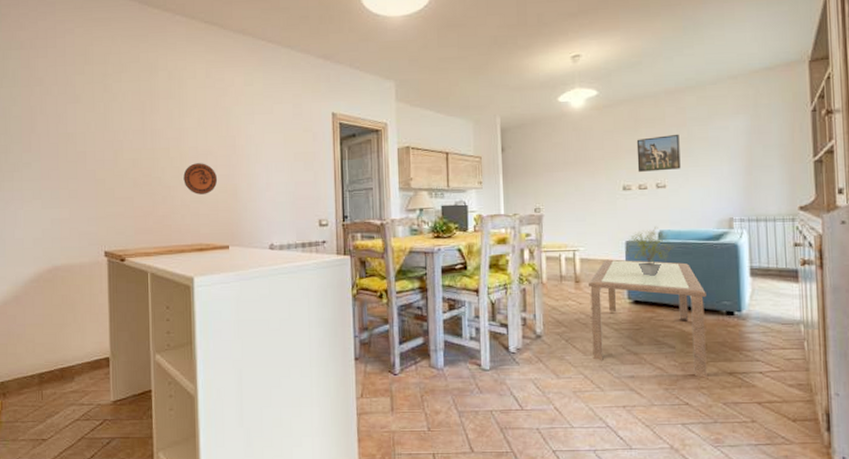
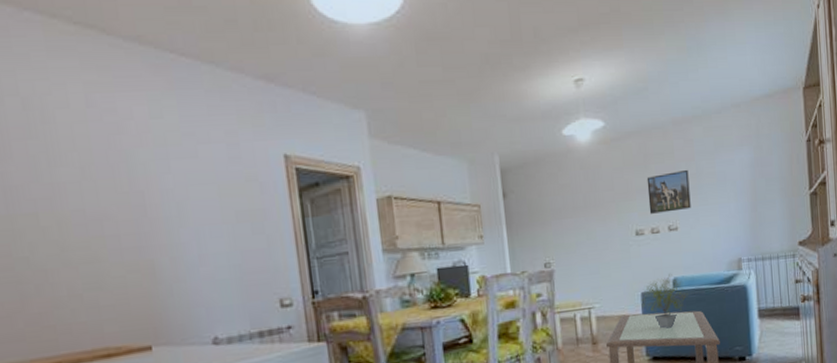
decorative plate: present [183,163,218,195] -> none [66,232,123,278]

